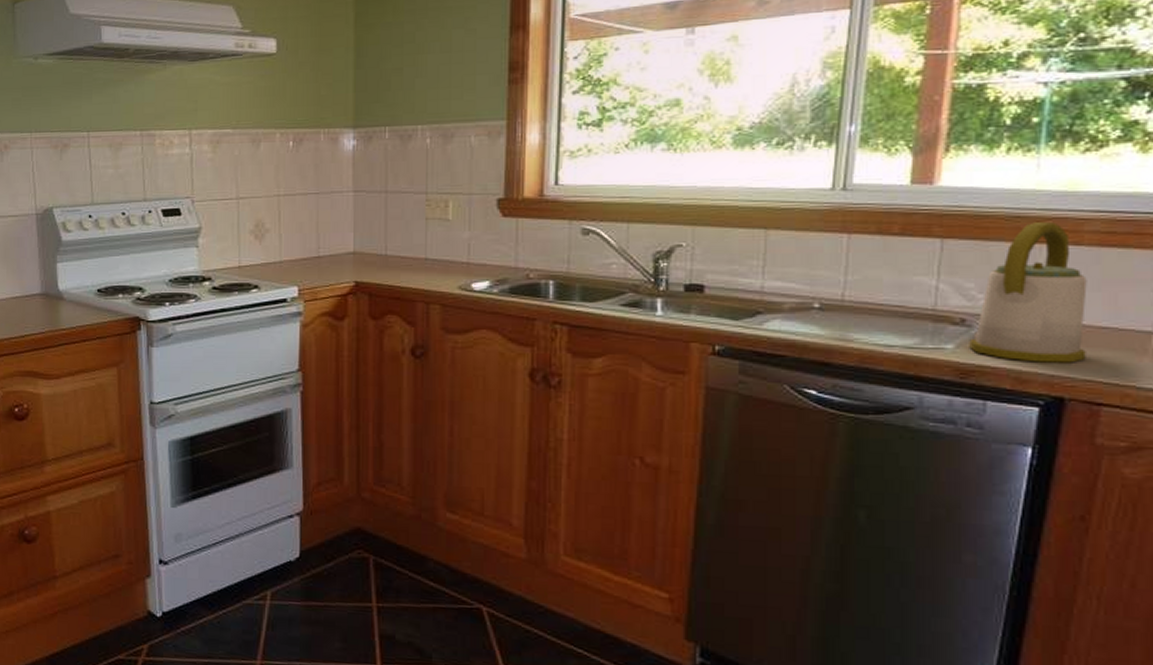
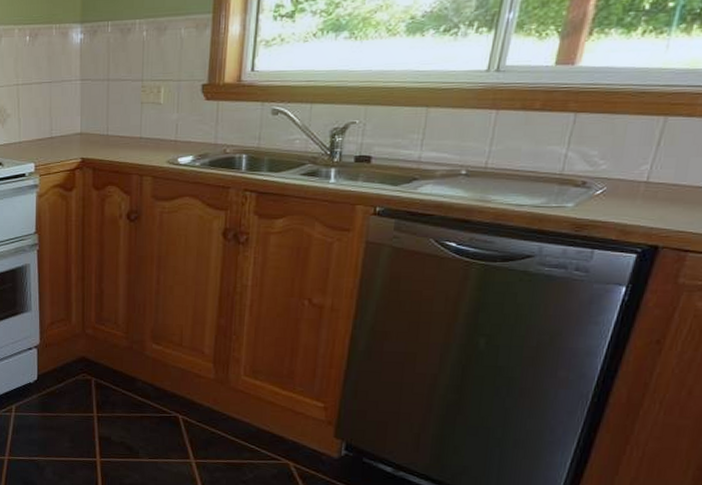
kettle: present [969,222,1087,363] -> none [586,97,694,217]

